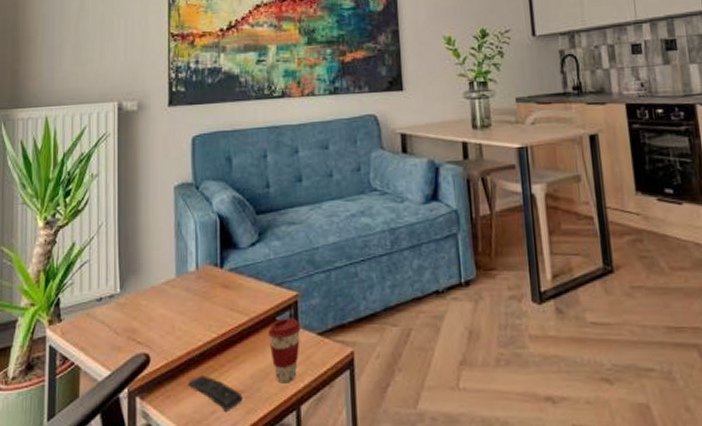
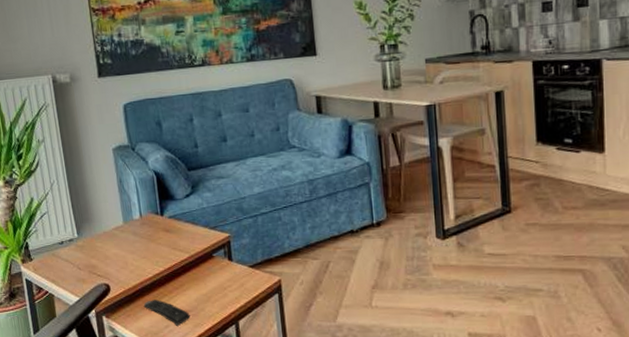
coffee cup: present [268,317,301,384] -> none [207,254,235,305]

